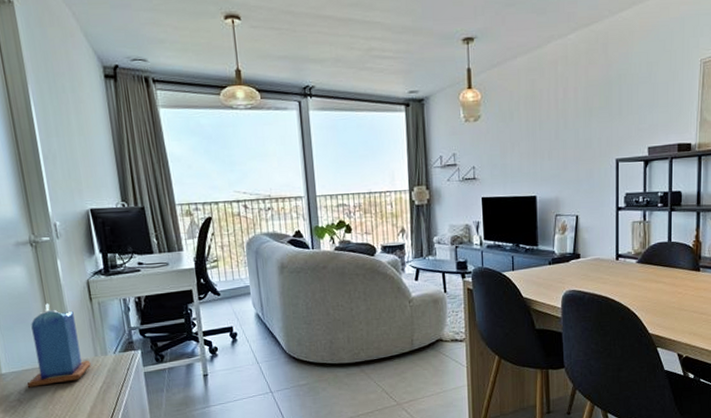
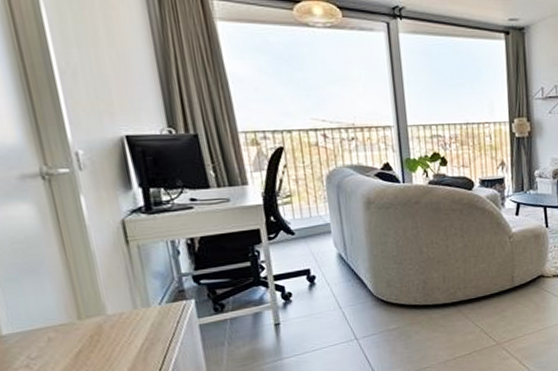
candle: present [27,303,91,388] -> none [38,248,129,351]

